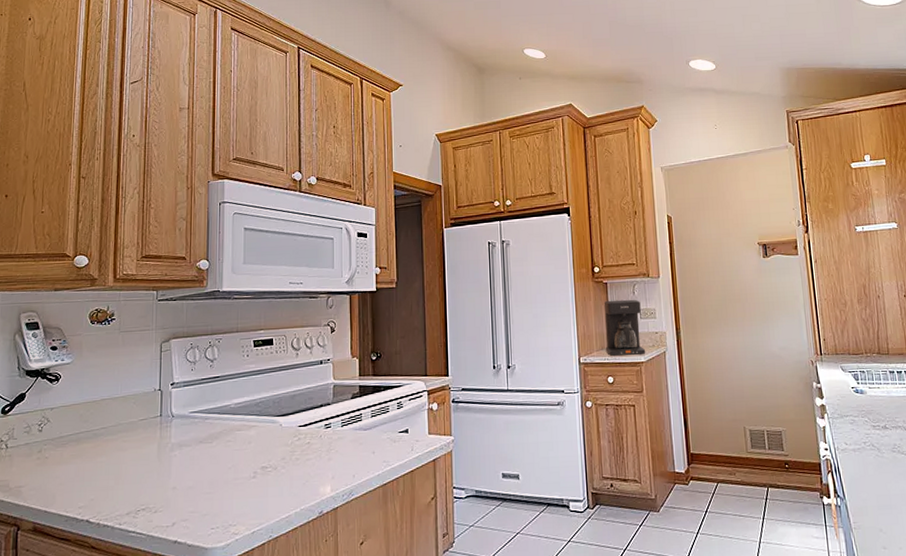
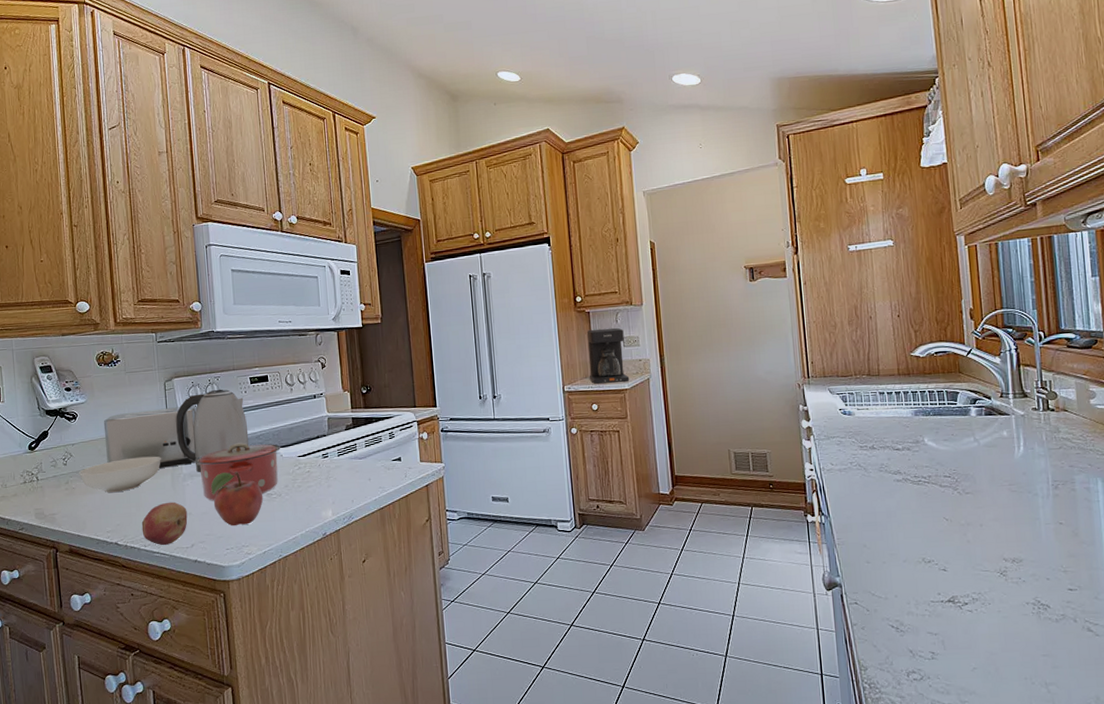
bowl: none [54,423,150,464] -> present [78,456,162,493]
toaster: none [87,369,194,437] -> present [103,406,197,468]
fruit: none [118,474,171,524] -> present [141,501,188,546]
kettle: none [169,352,247,442] -> present [176,389,249,472]
casserole: none [185,410,281,476] -> present [194,442,281,502]
fruit: none [200,442,257,503] -> present [211,472,264,526]

